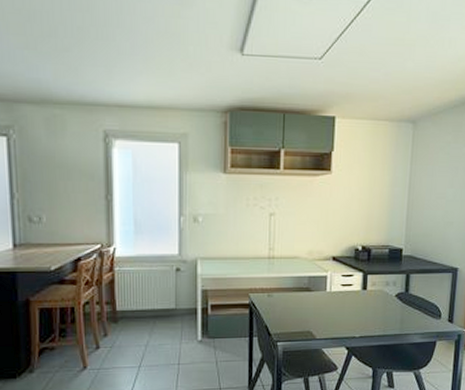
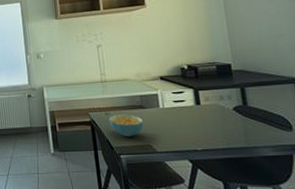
cereal bowl: none [270,297,307,322] -> present [109,114,144,137]

